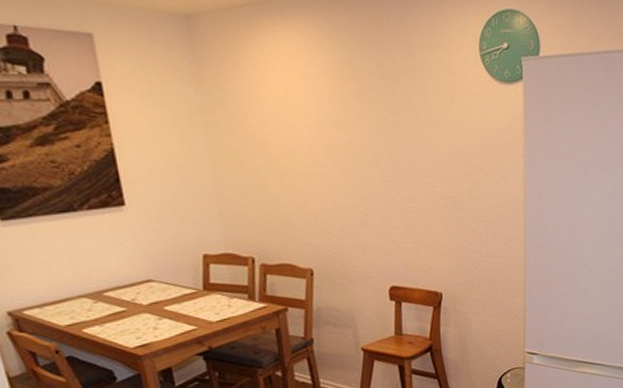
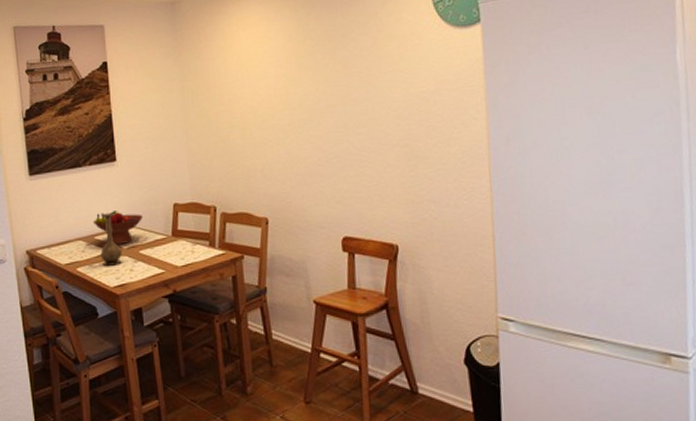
fruit bowl: none [99,263,165,302] -> present [92,211,143,246]
vase: none [110,265,143,326] -> present [100,212,123,266]

